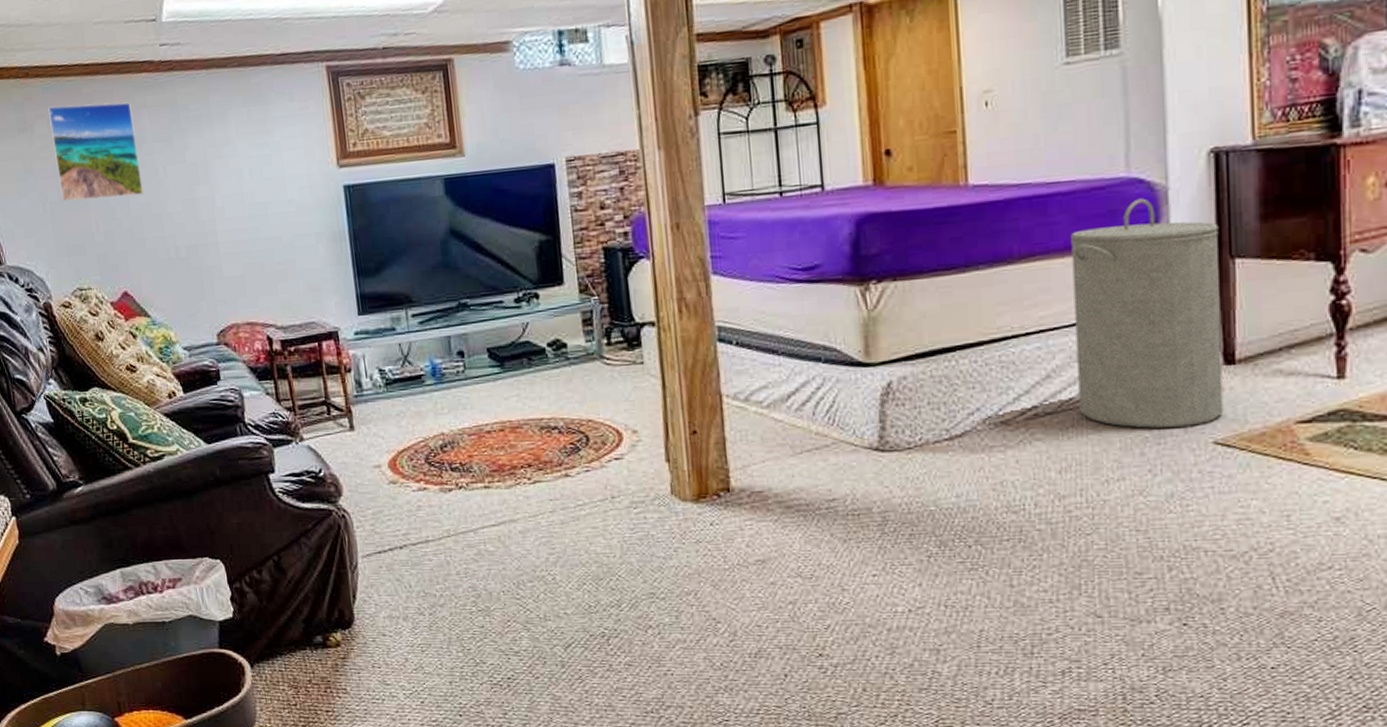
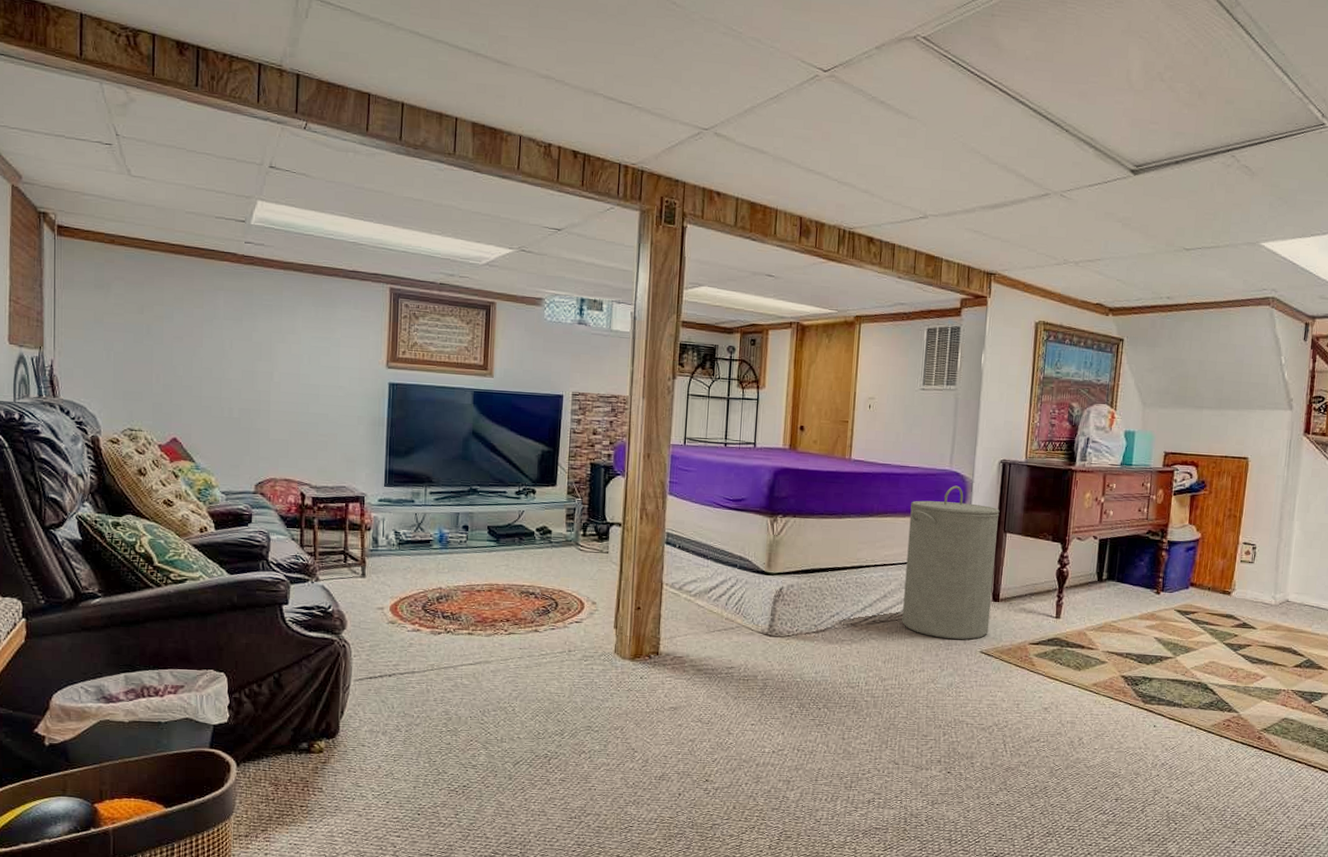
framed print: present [48,102,144,202] -> none [127,272,209,360]

